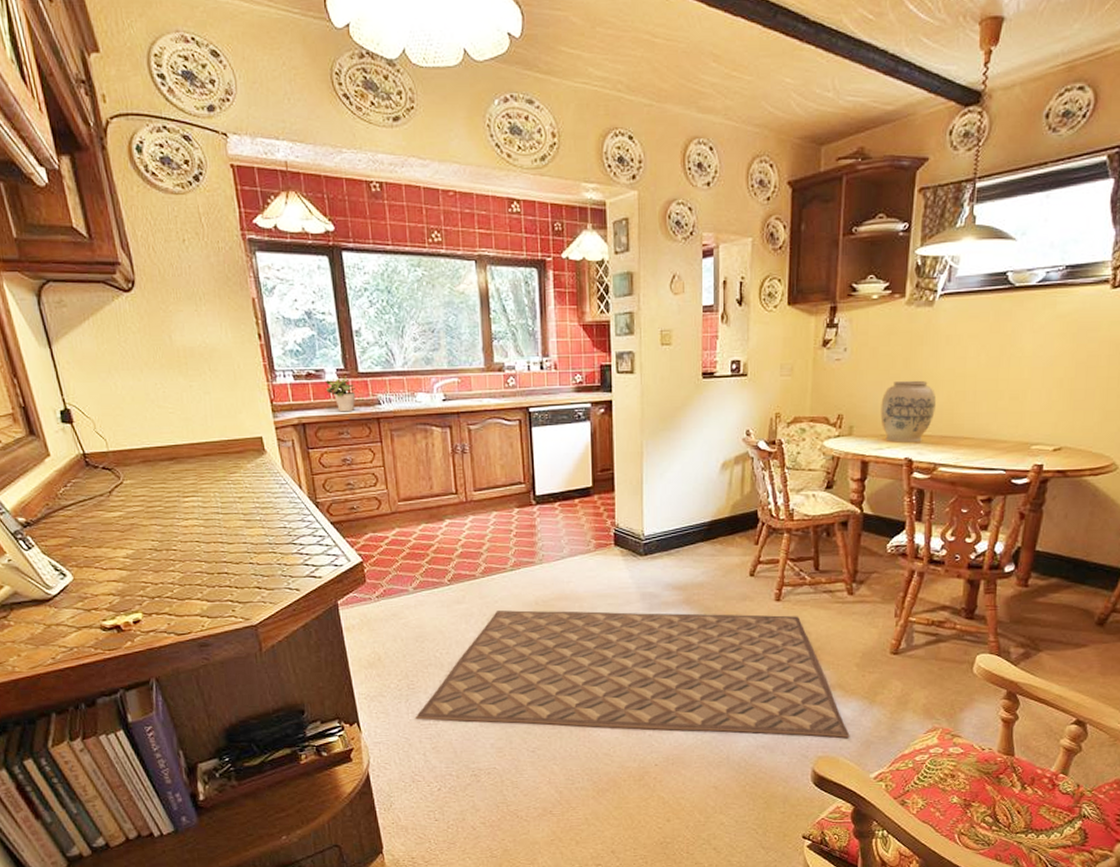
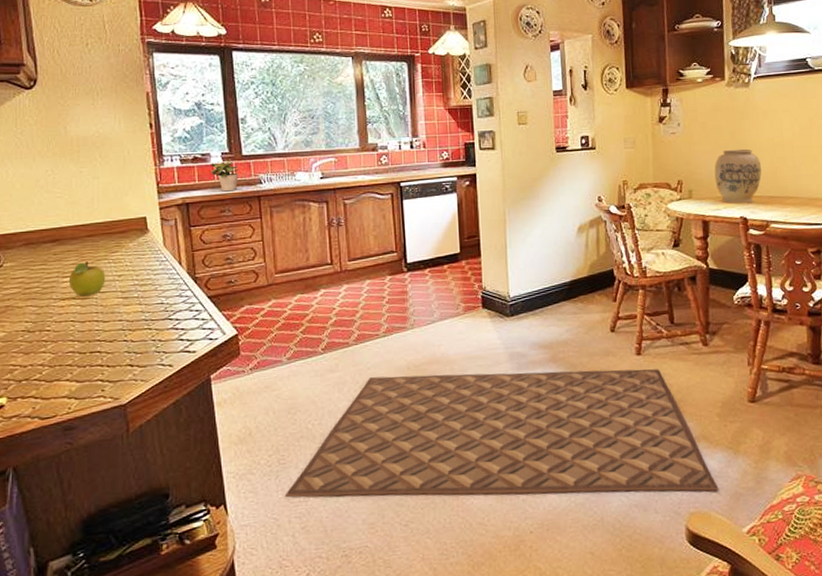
fruit: none [189,482,227,519] -> present [68,262,106,298]

